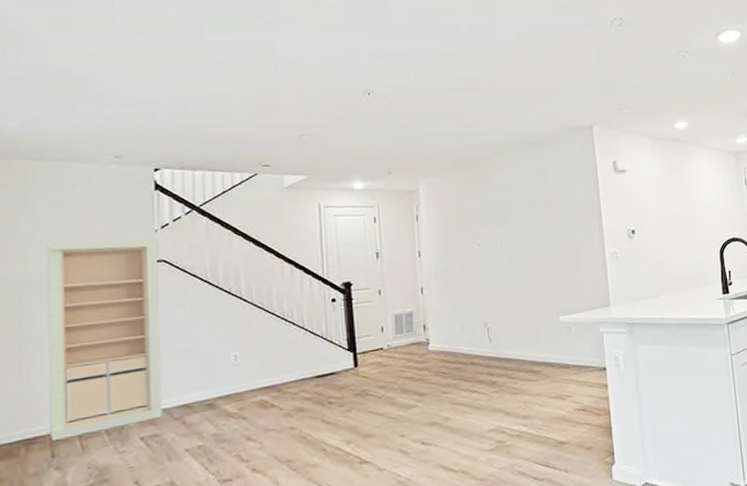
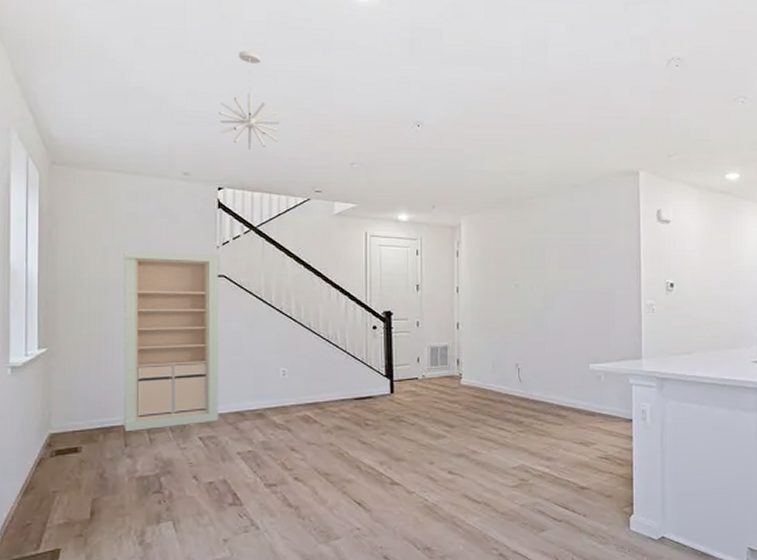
pendant light: none [153,29,221,128] -> present [219,51,280,149]

